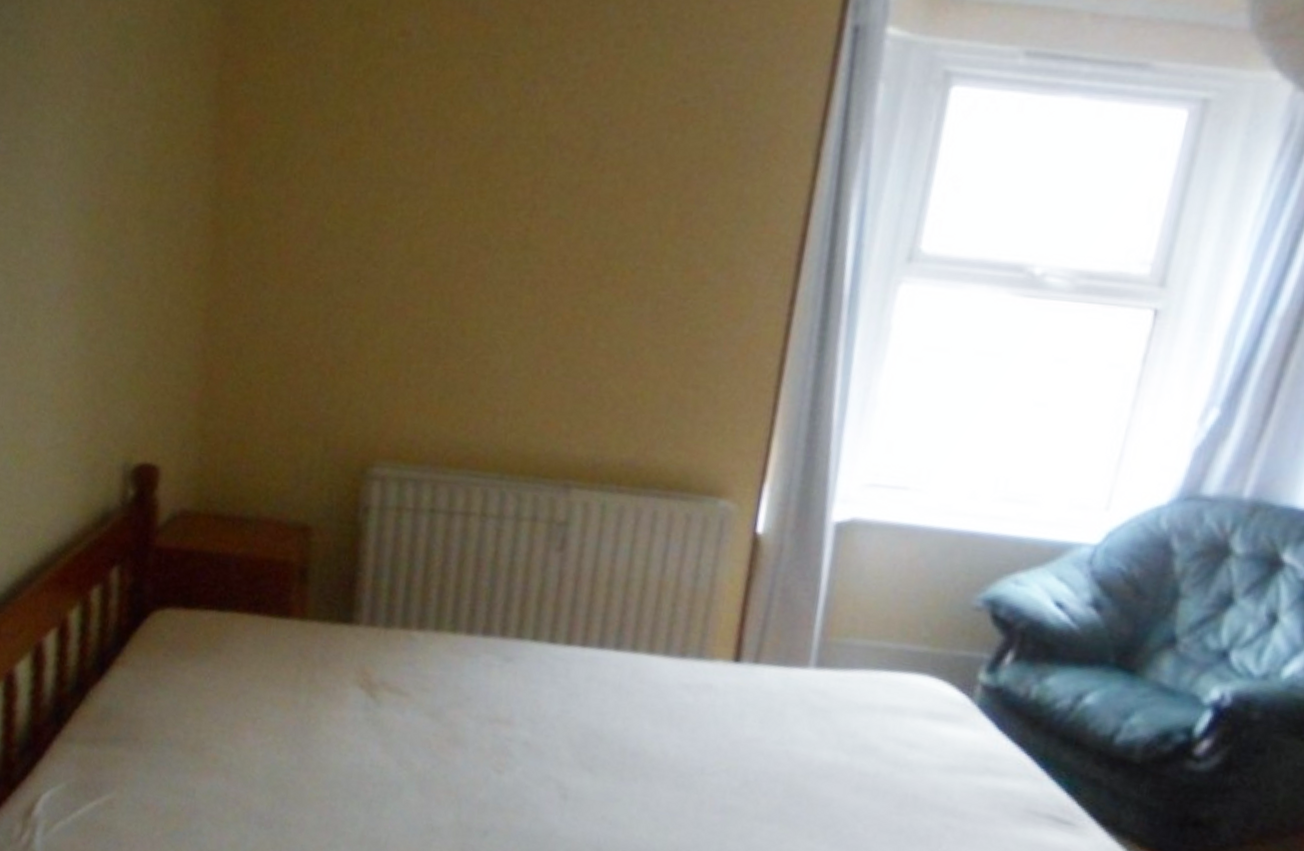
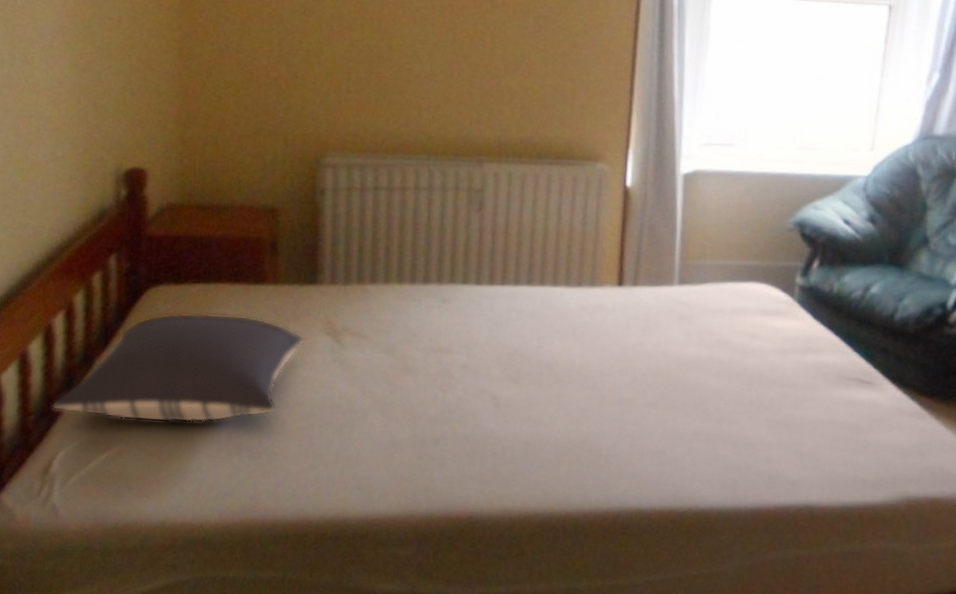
pillow: none [38,643,332,779] -> present [51,313,304,423]

